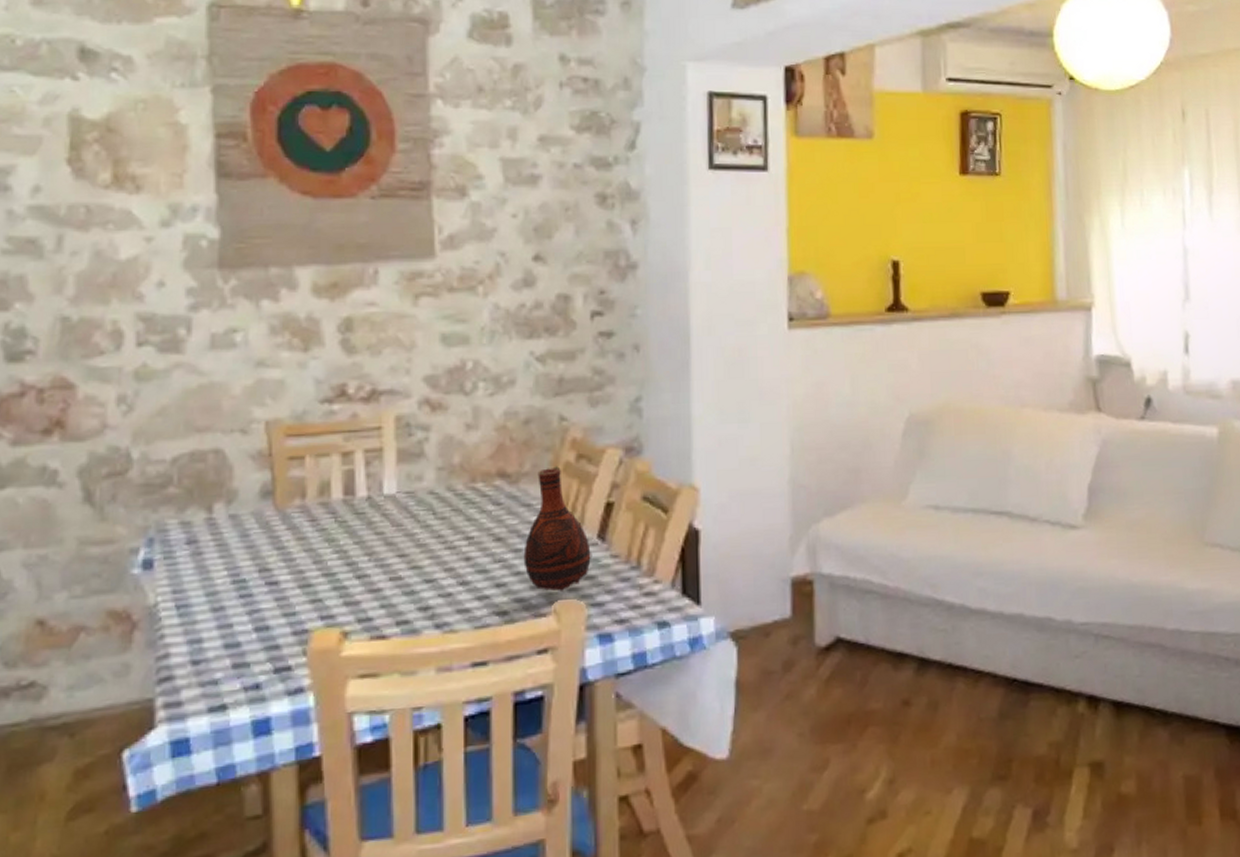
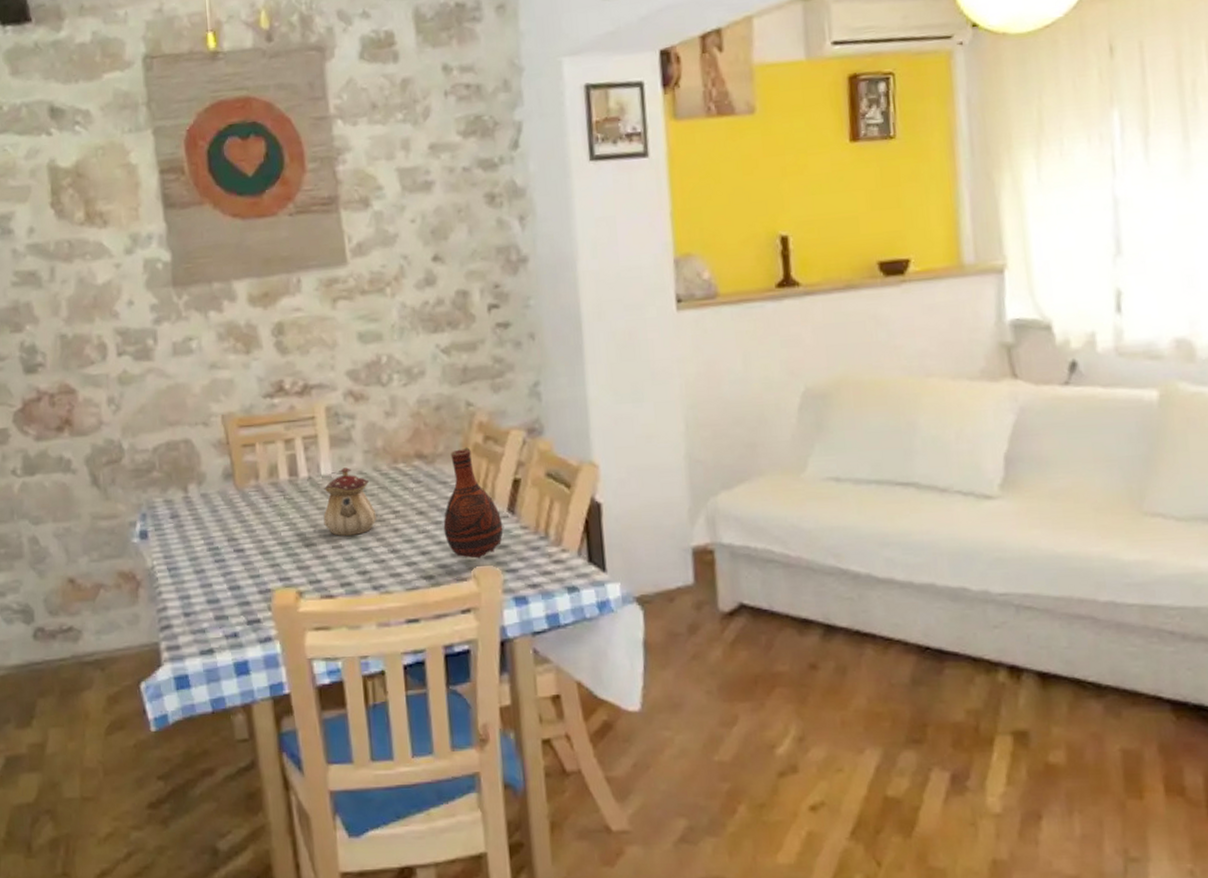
teapot: none [382,486,446,566] -> present [323,467,376,536]

